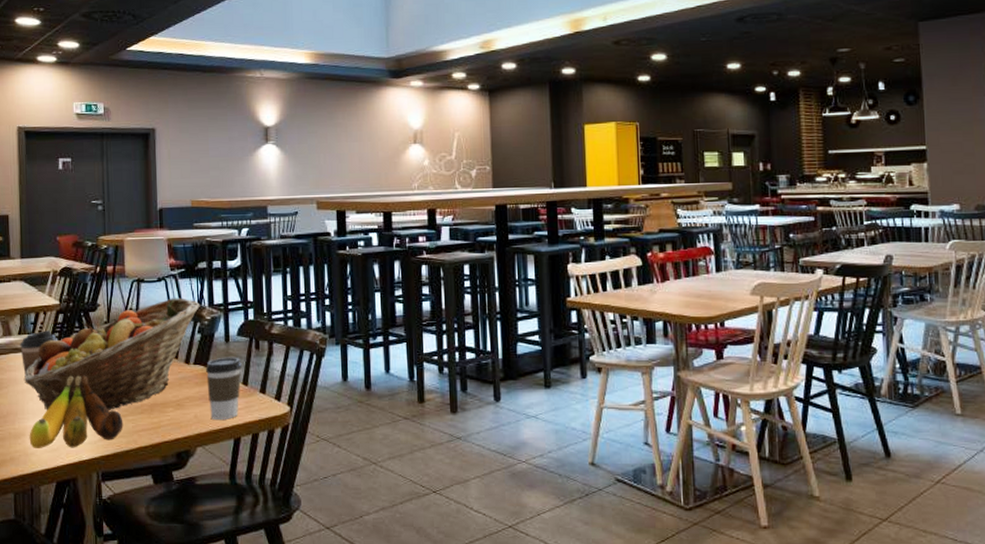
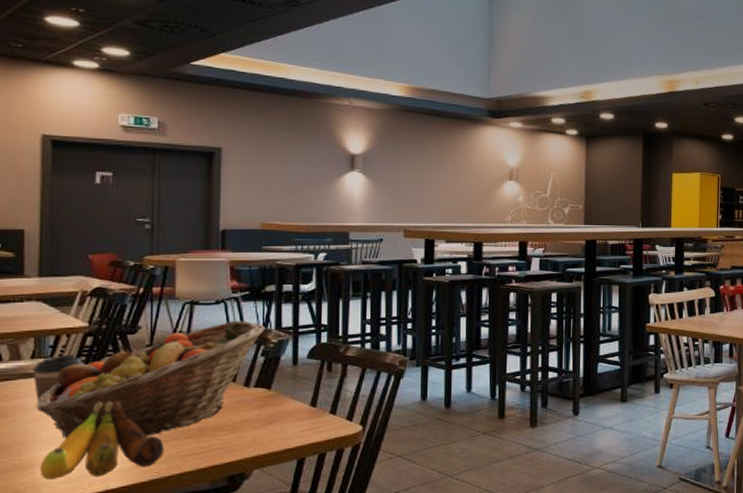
coffee cup: present [206,357,242,420] -> none [269,379,310,442]

